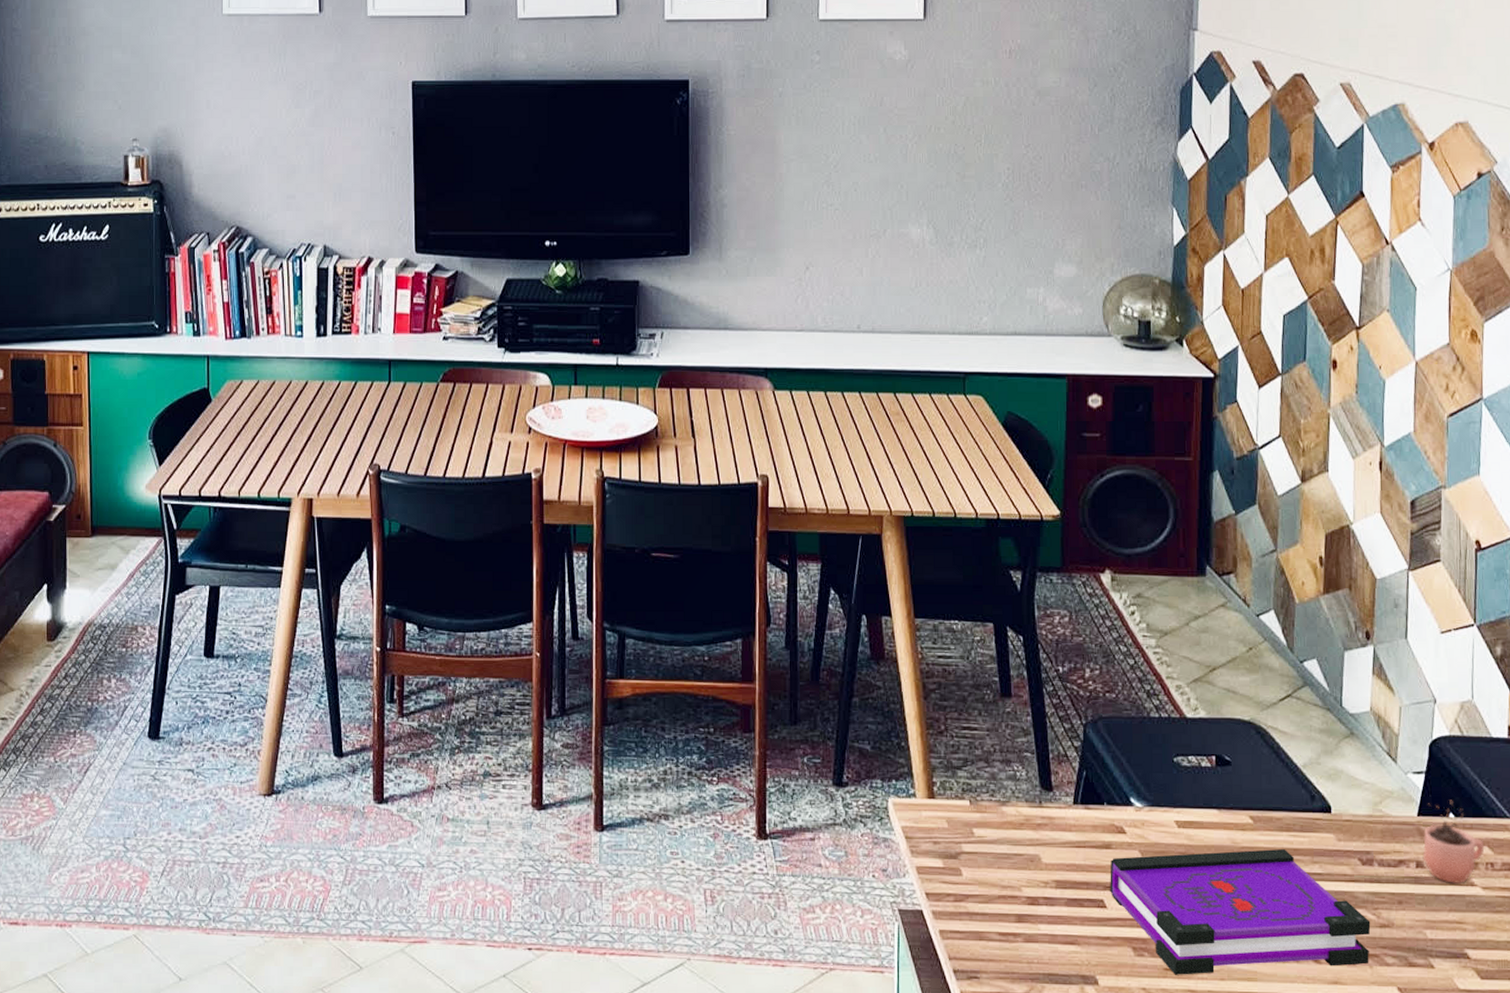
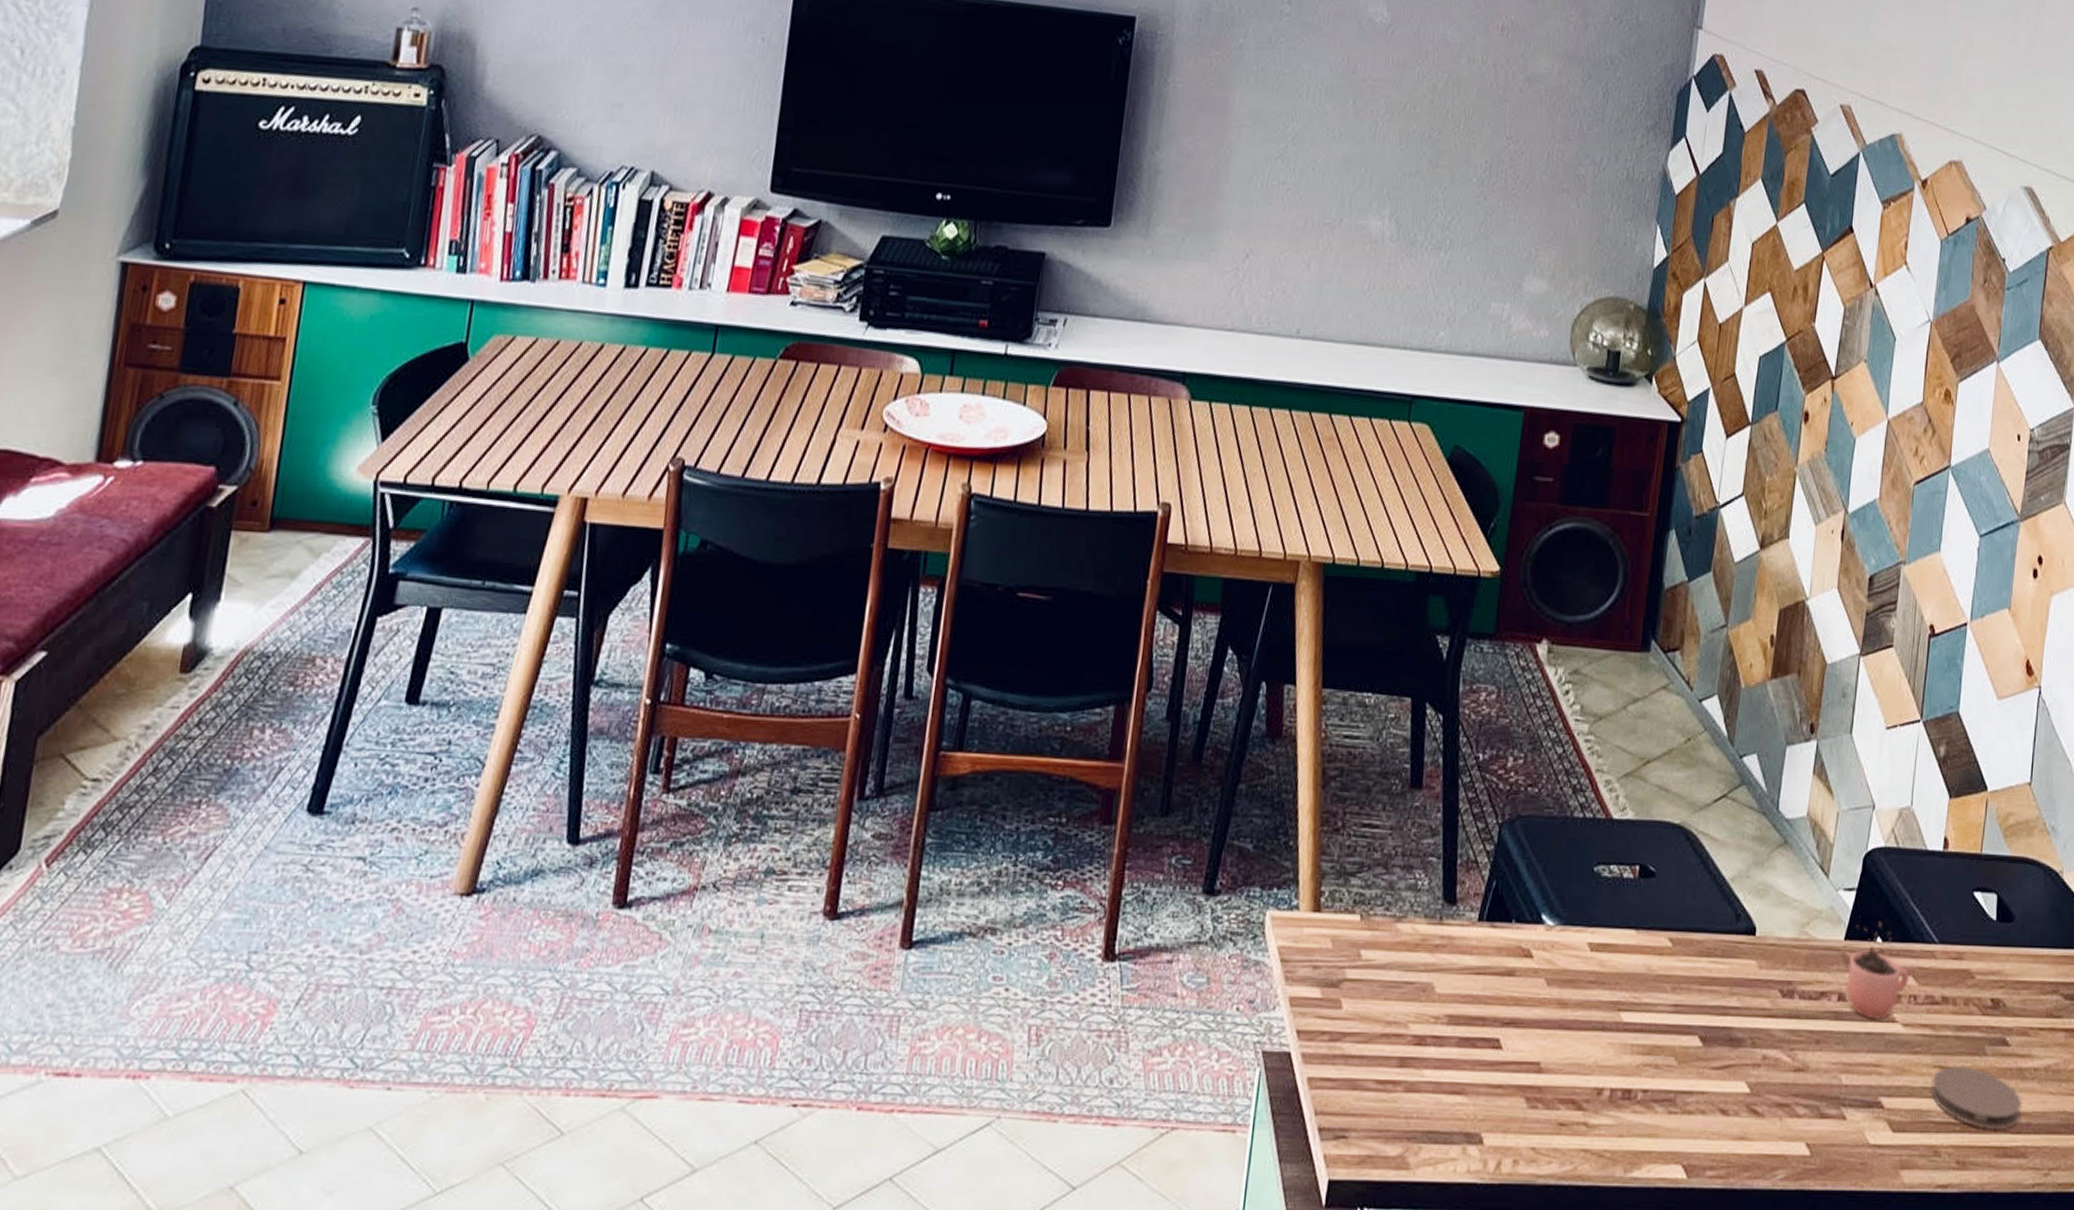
board game: present [1110,849,1371,975] -> none [1508,978,1785,1131]

